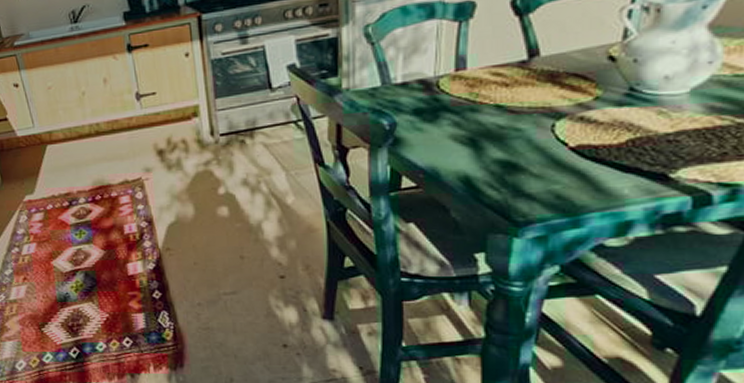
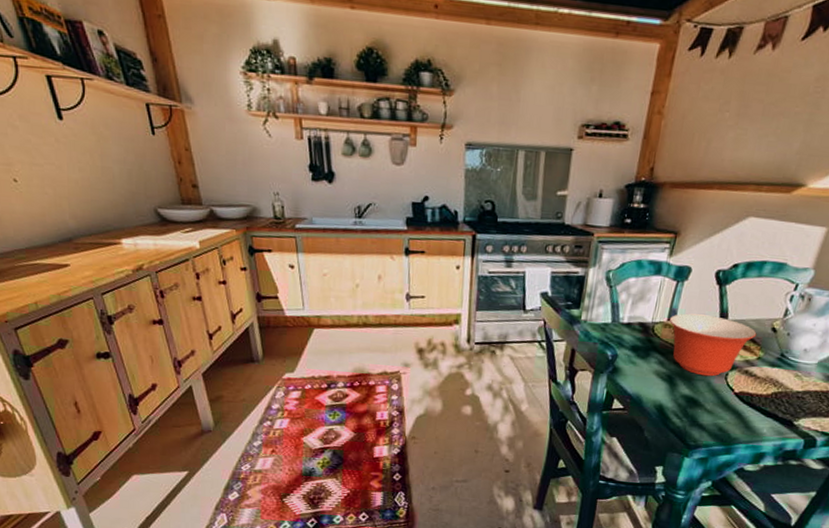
mixing bowl: none [457,55,587,132] -> present [669,313,757,377]

